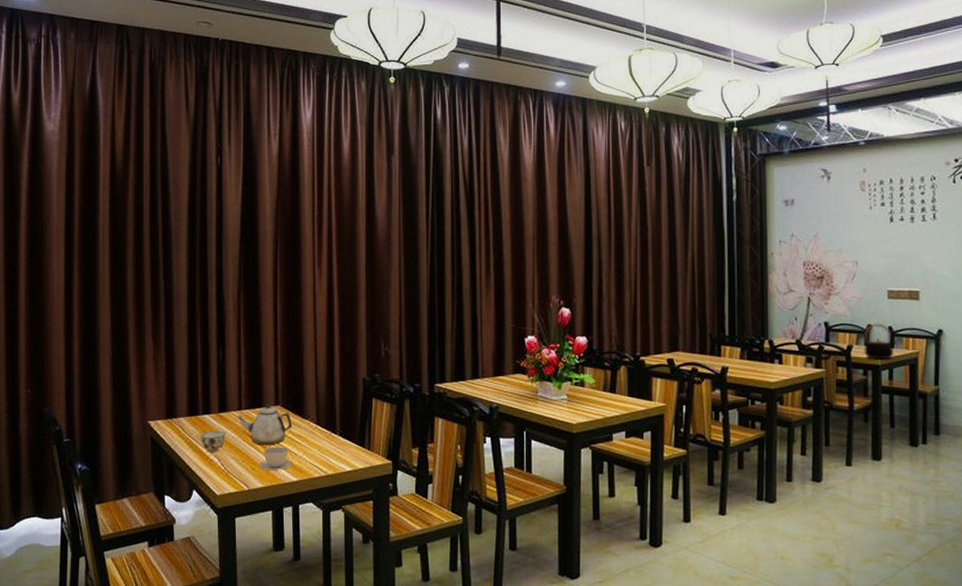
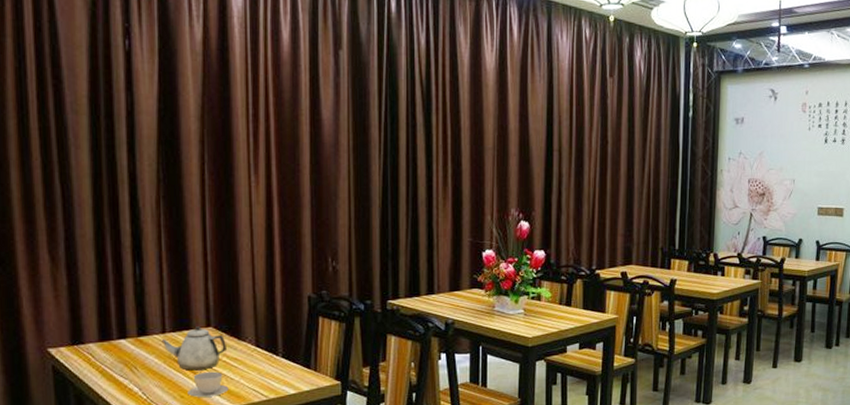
teacup: present [200,430,226,452] -> none [115,356,147,381]
teapot: present [864,323,897,359] -> none [794,238,822,271]

